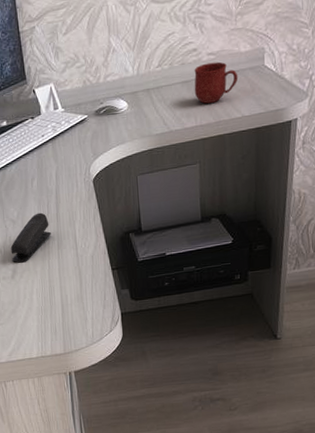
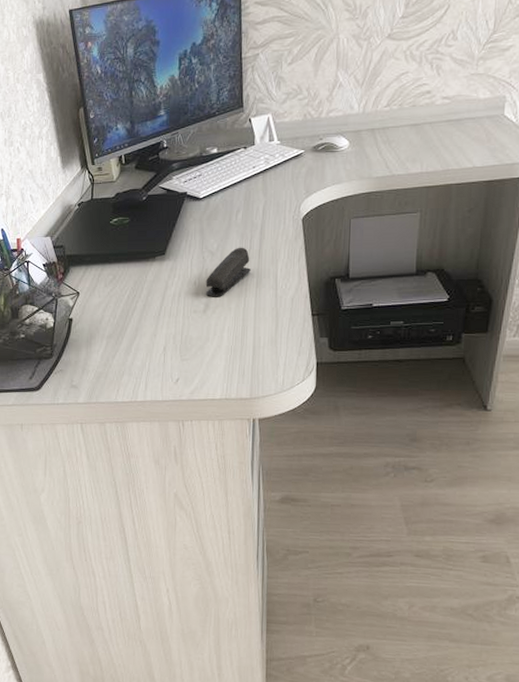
mug: present [194,61,238,104] -> none [423,107,474,150]

